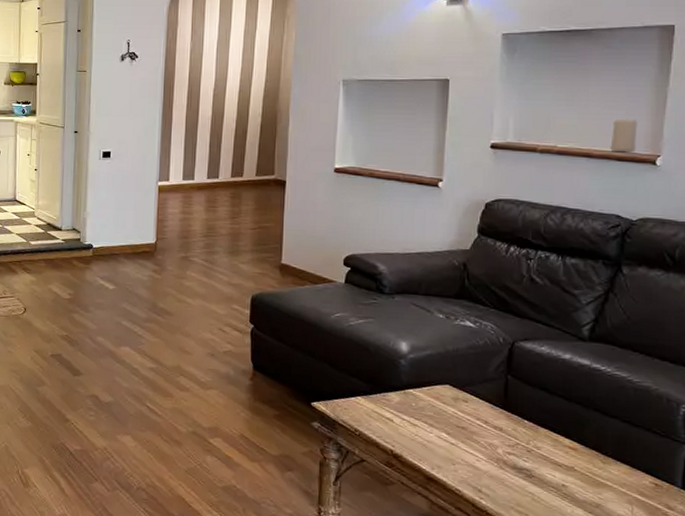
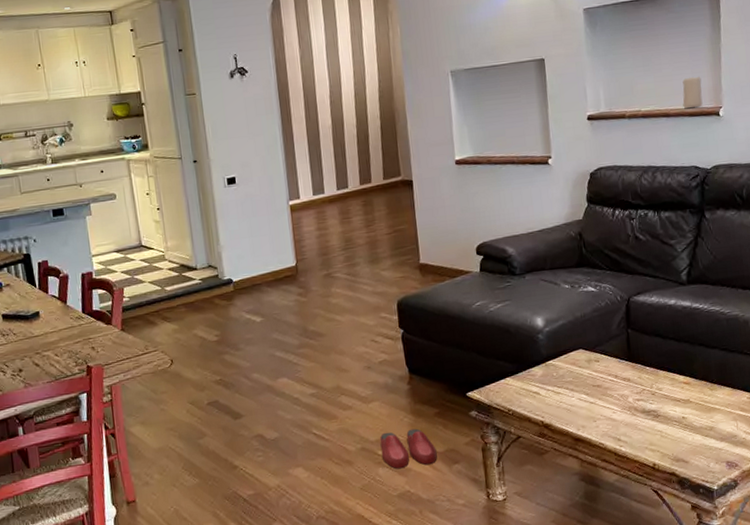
slippers: none [212,422,270,465] -> present [379,428,437,469]

